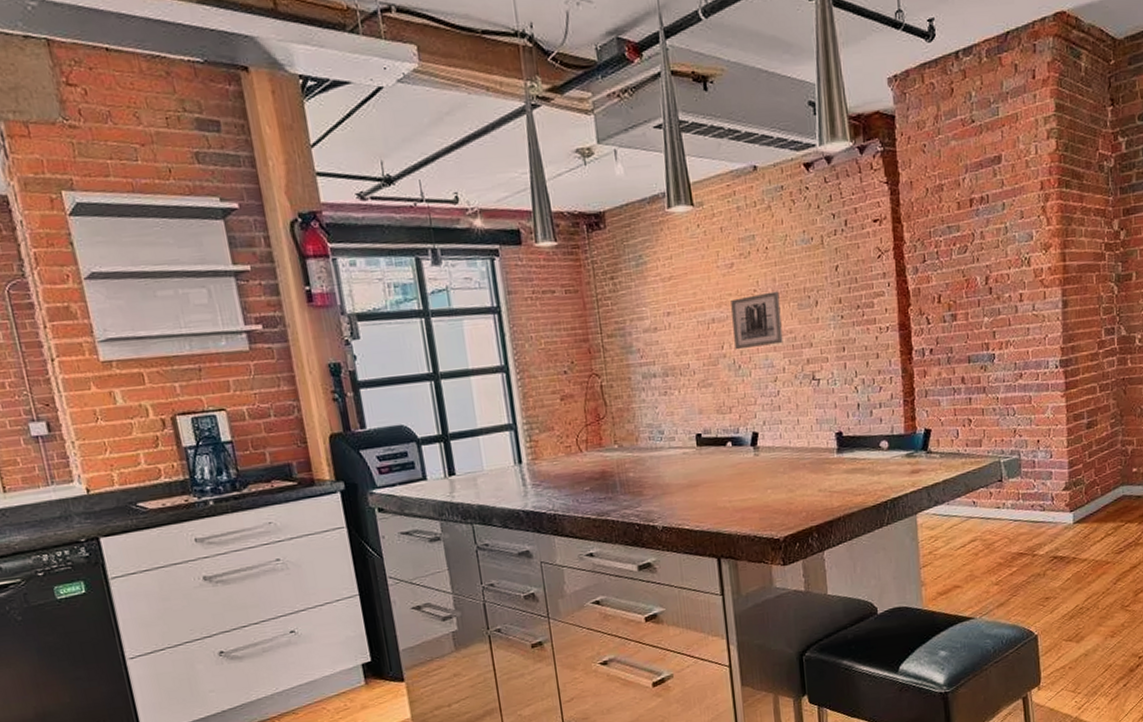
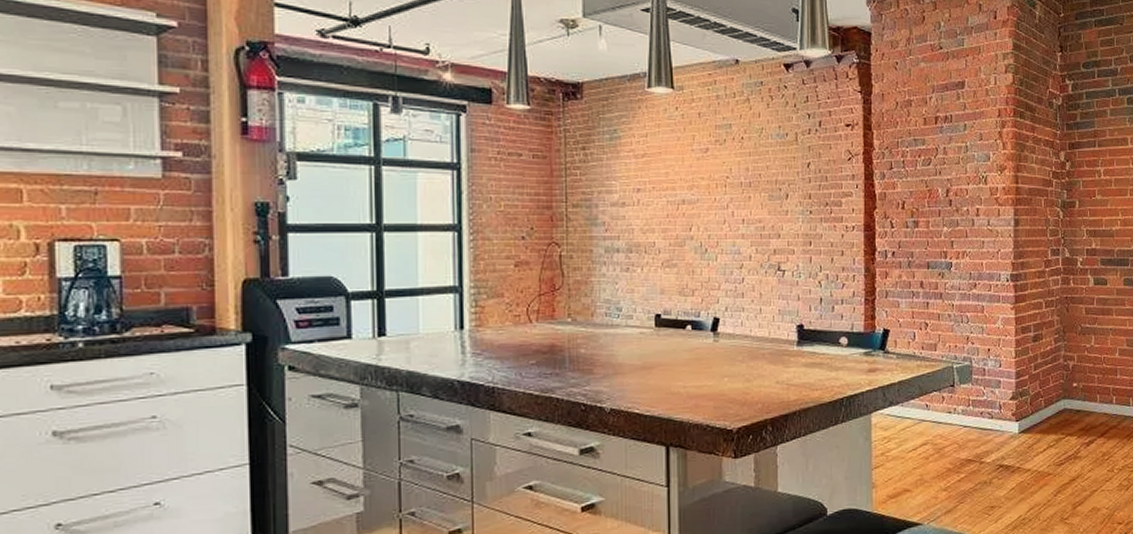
wall art: present [731,291,783,350] -> none [703,180,752,234]

